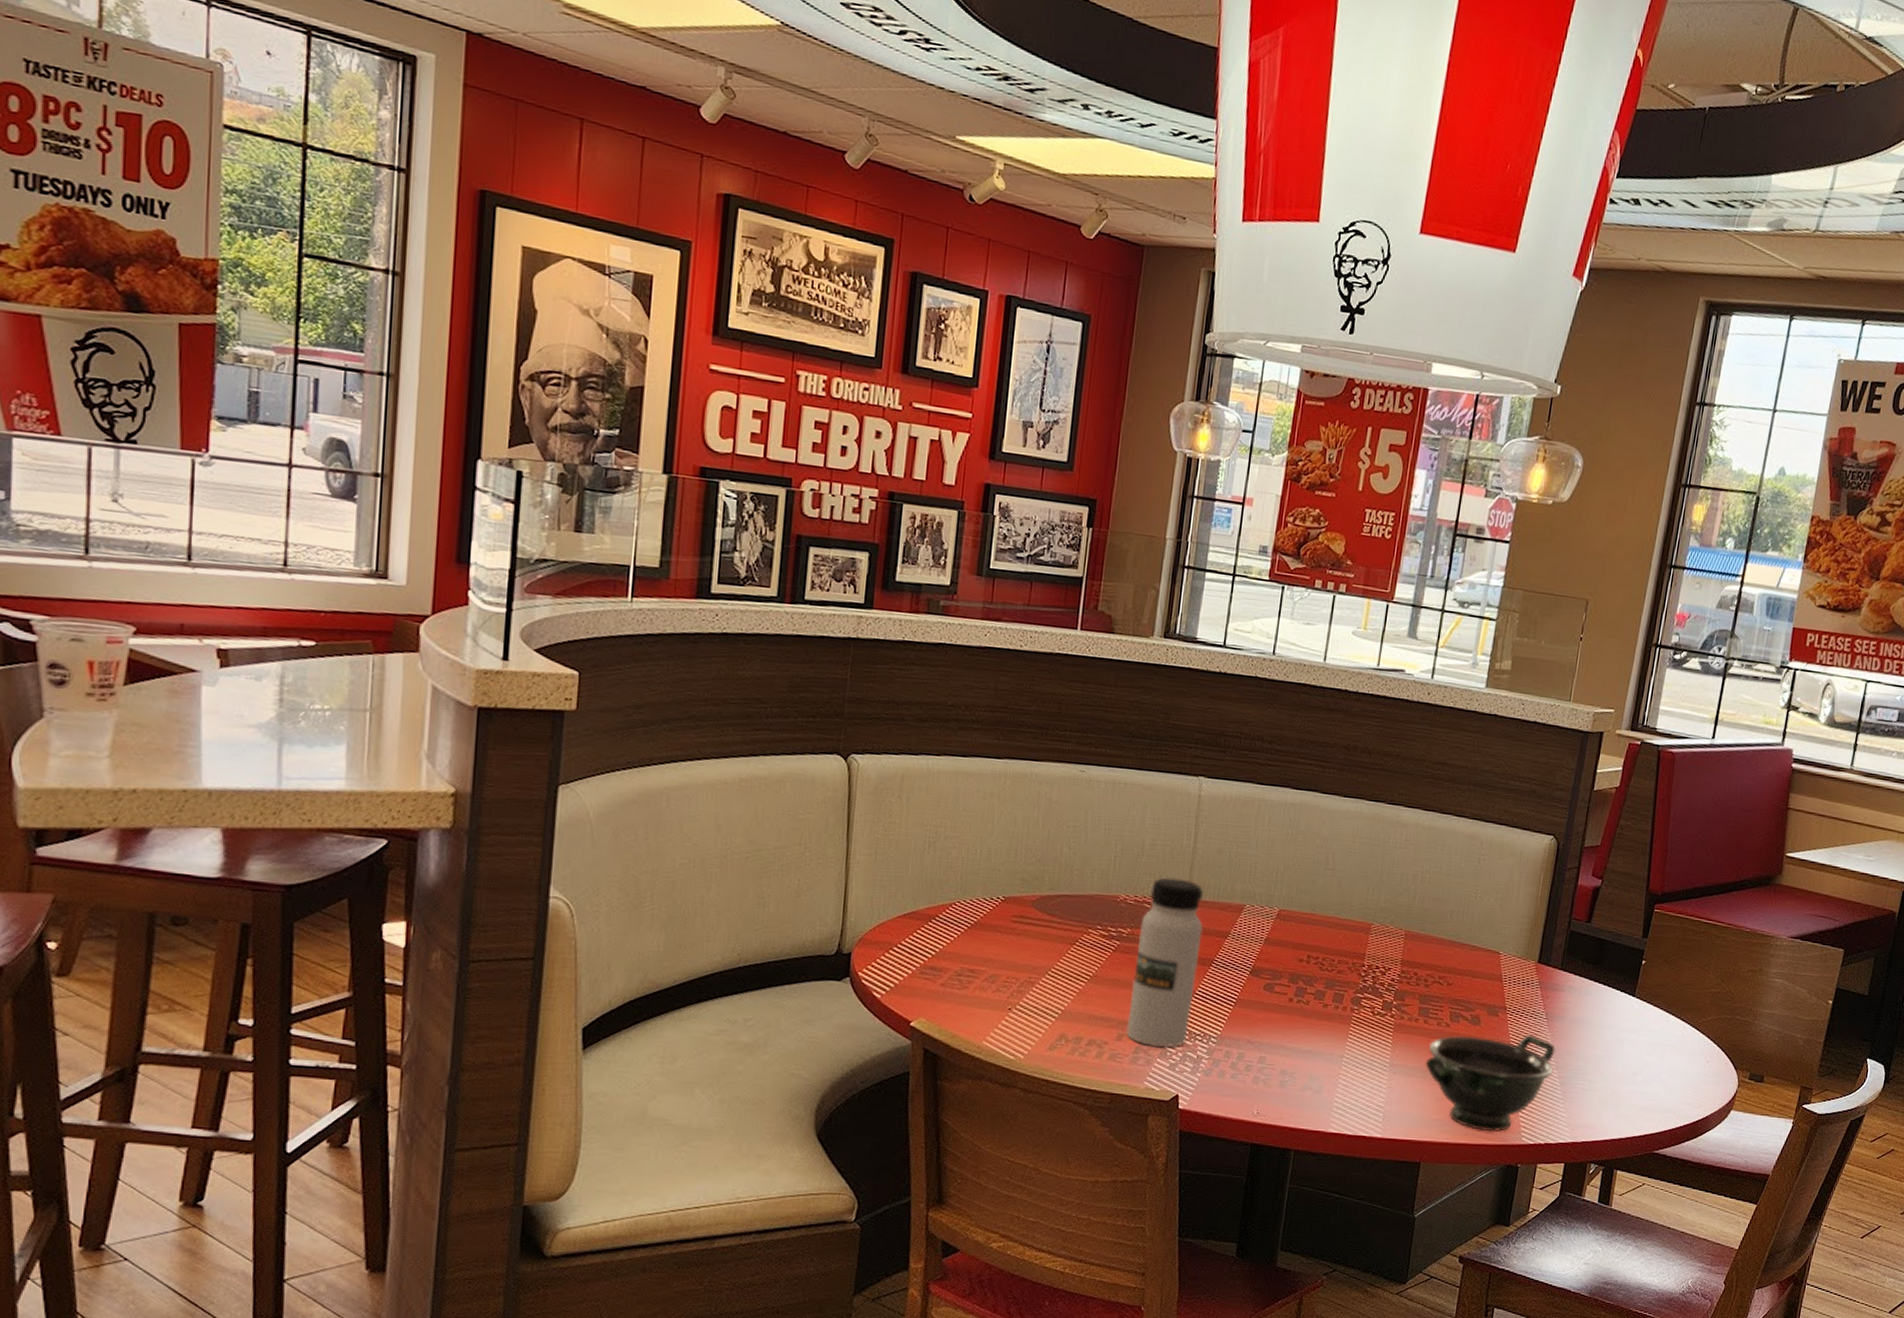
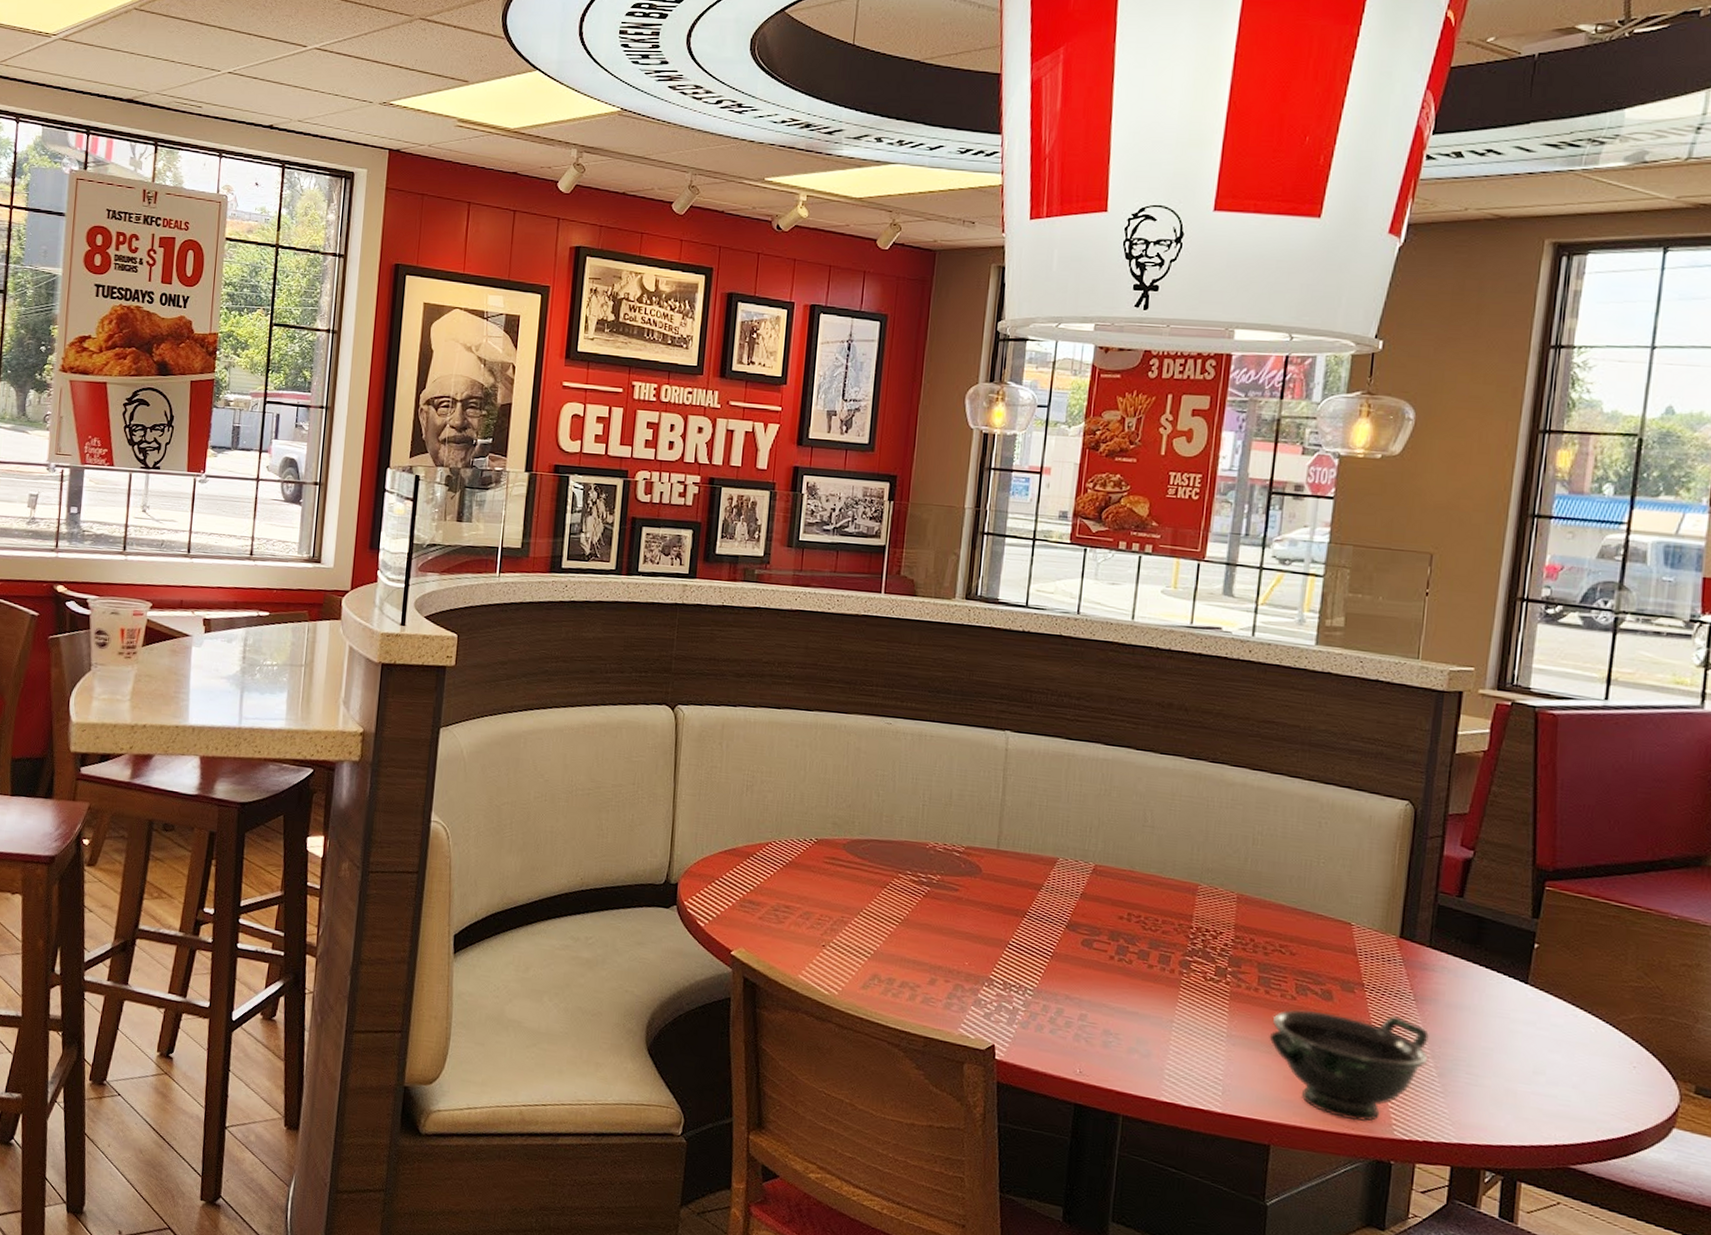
water bottle: present [1126,877,1204,1047] -> none [939,827,1015,997]

